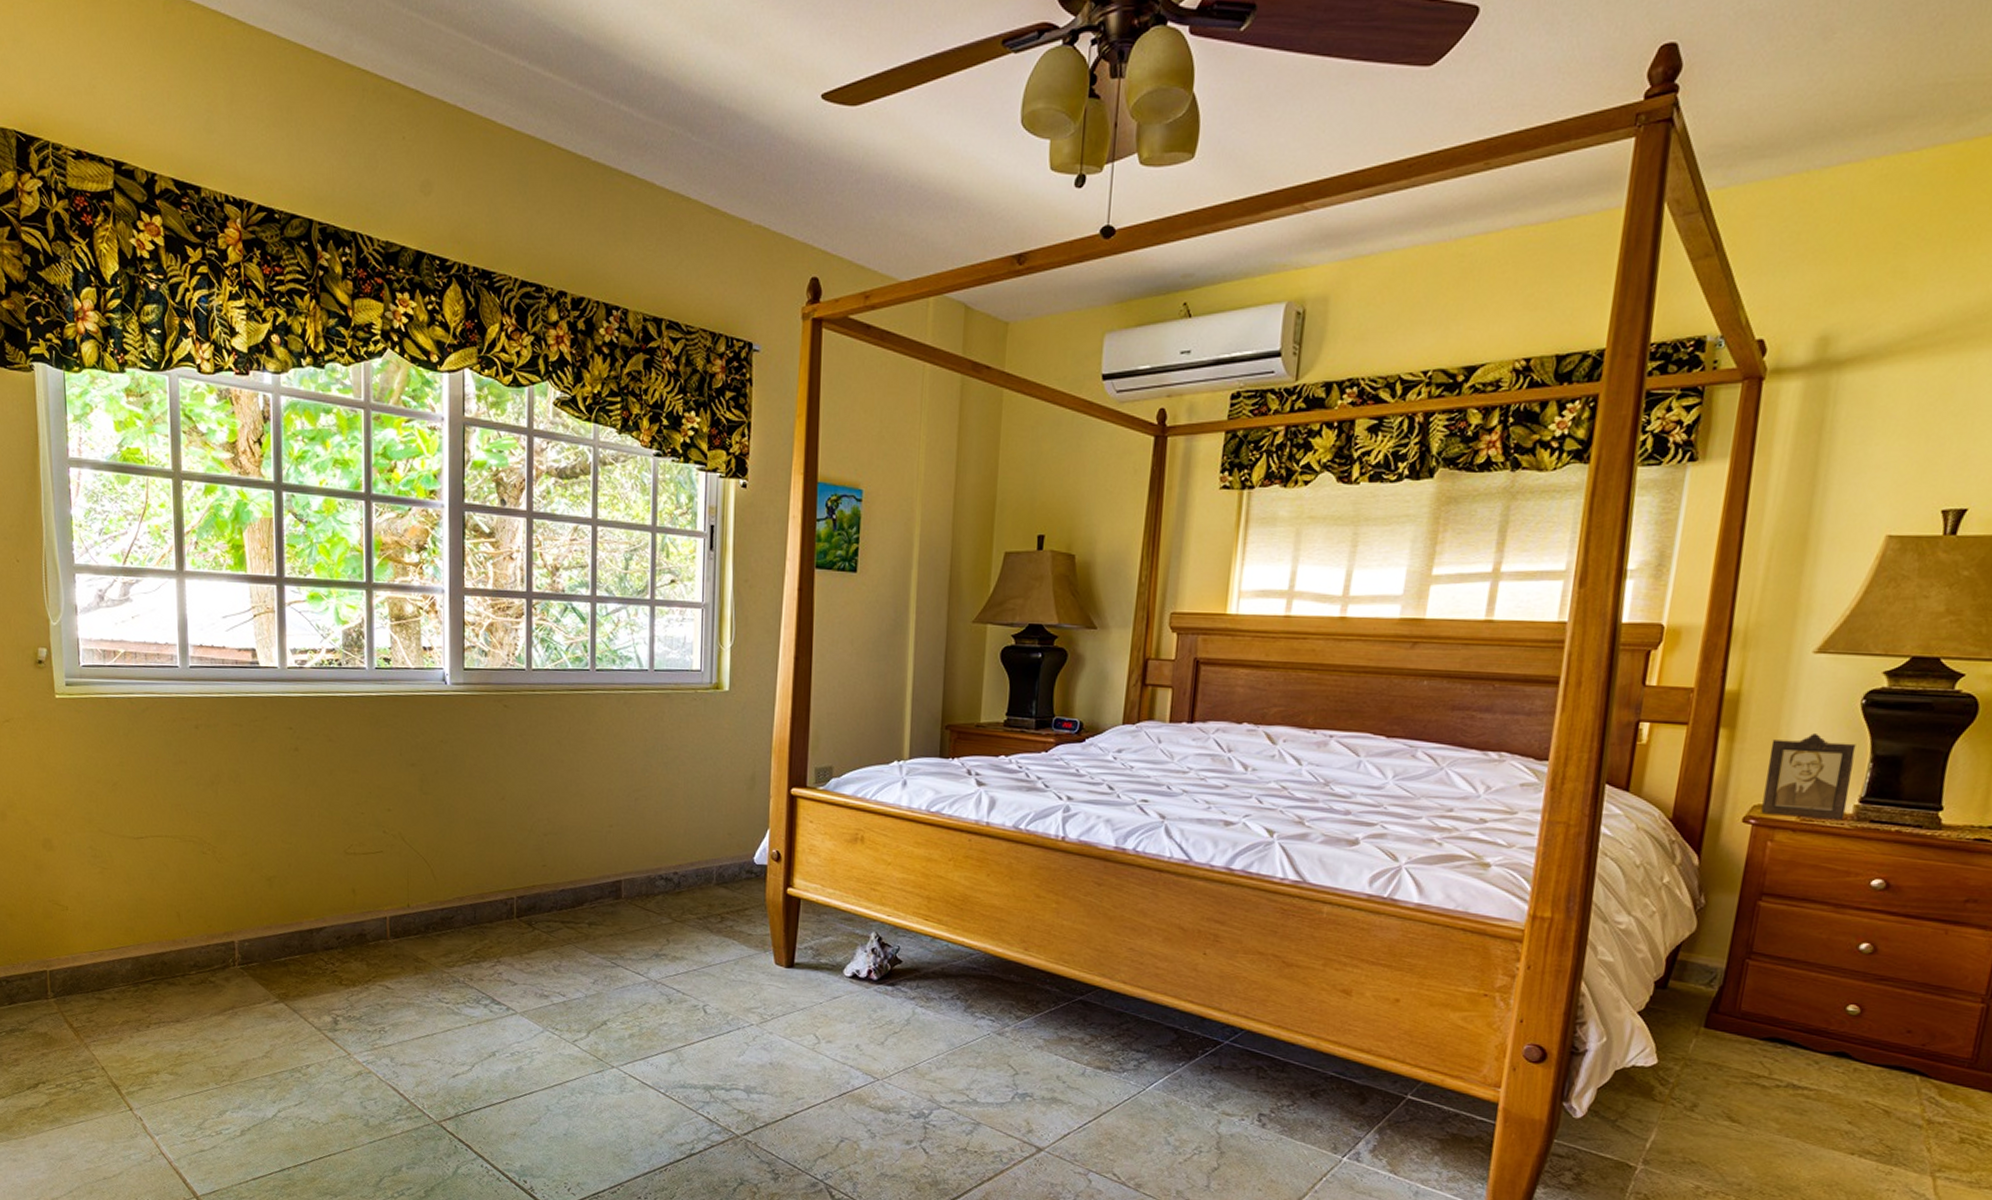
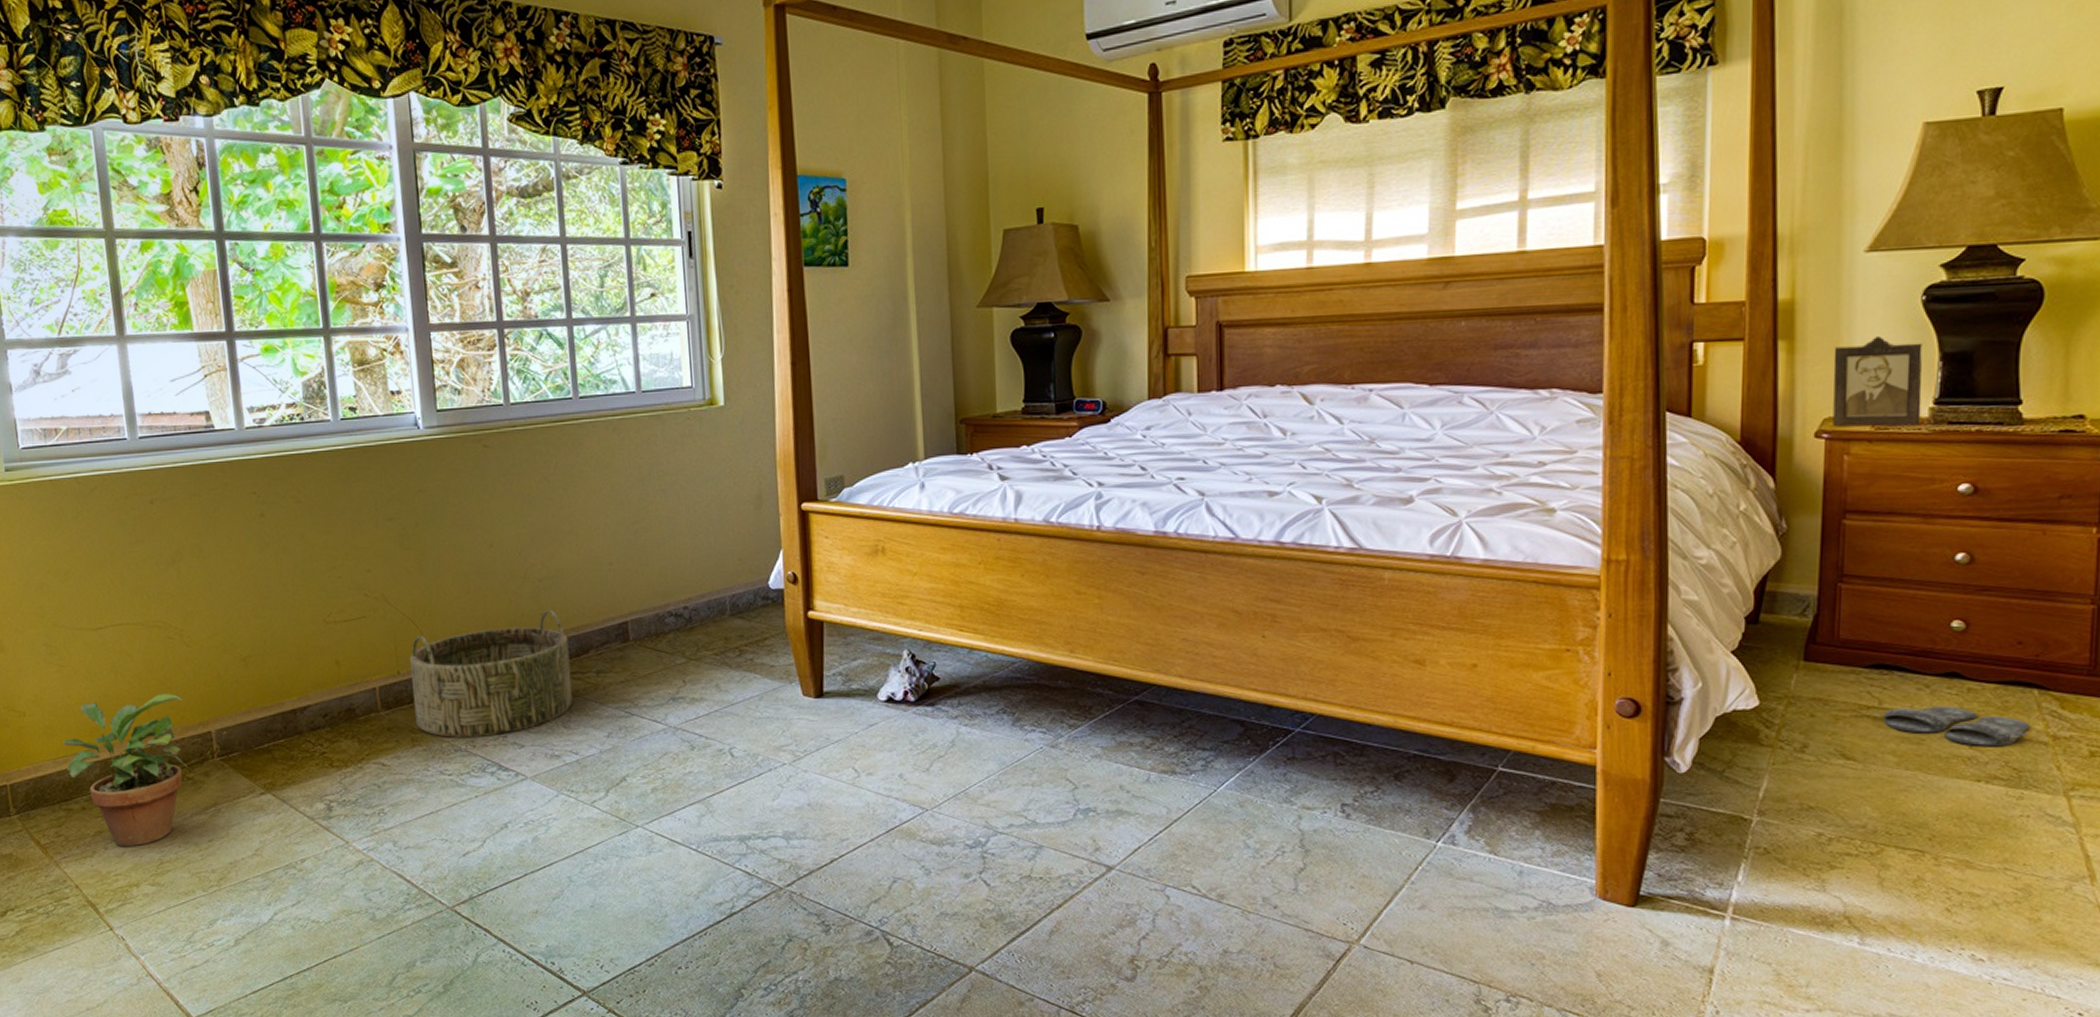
potted plant: none [100,903,212,1038] -> present [63,694,188,847]
basket: none [419,862,565,972] -> present [410,609,573,737]
slippers: none [1771,1079,1908,1125] -> present [1883,706,2030,747]

